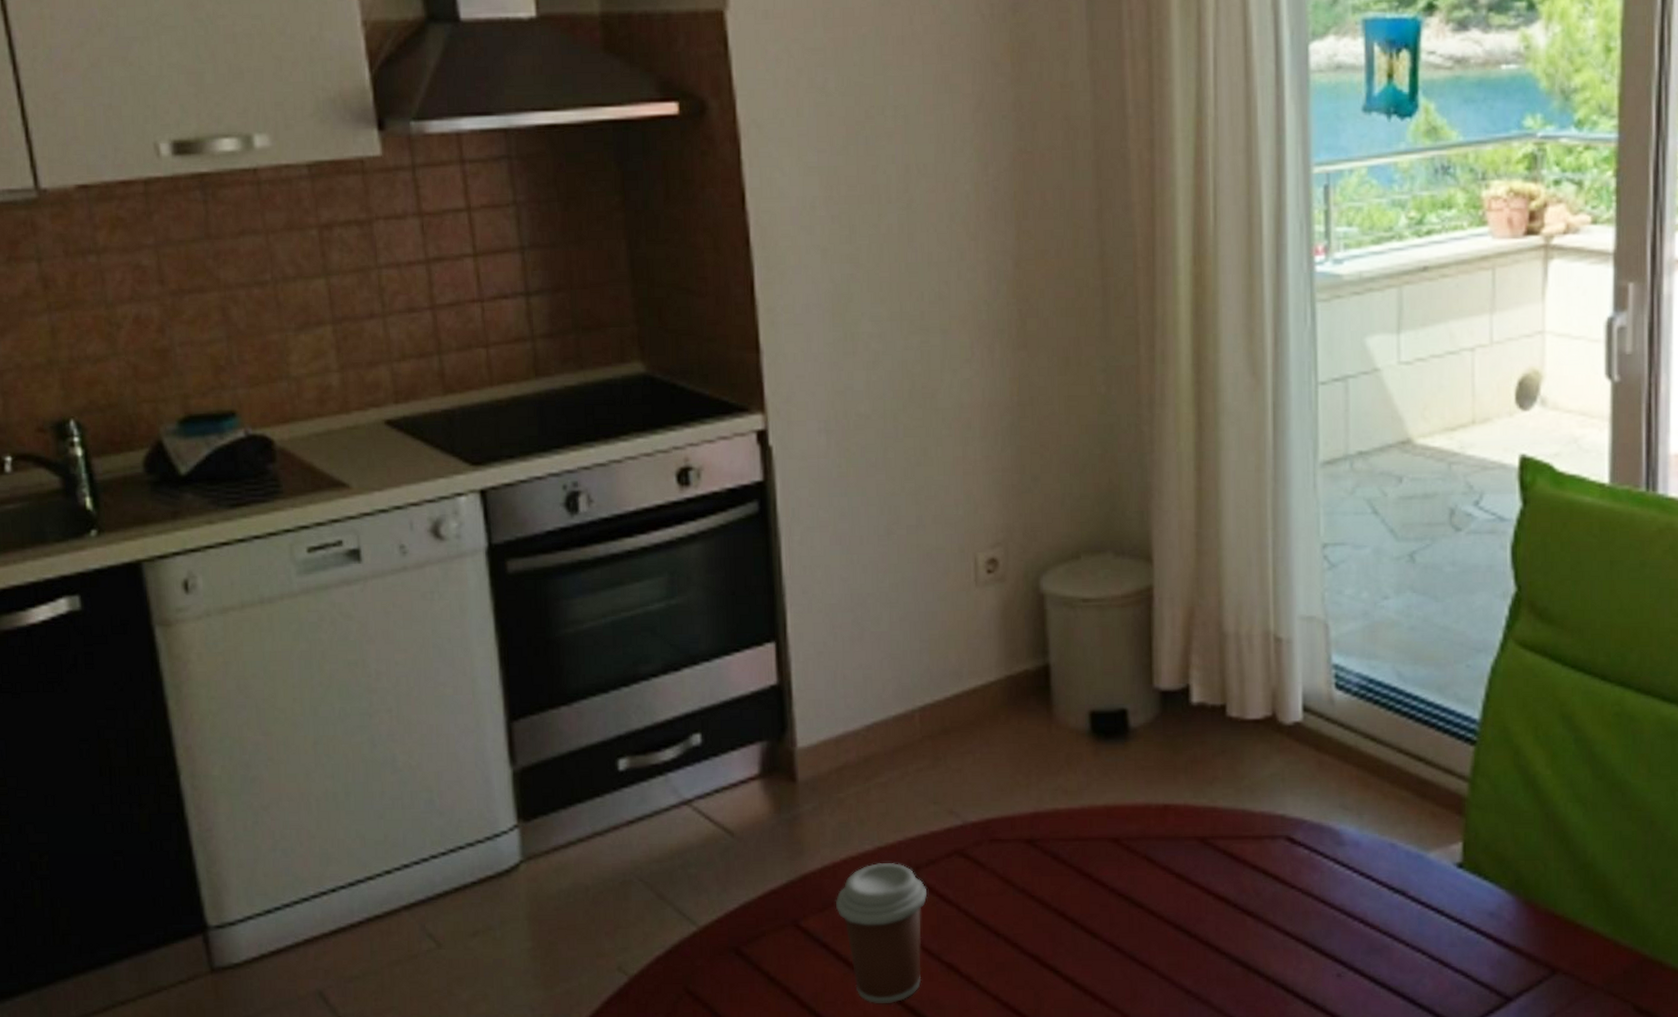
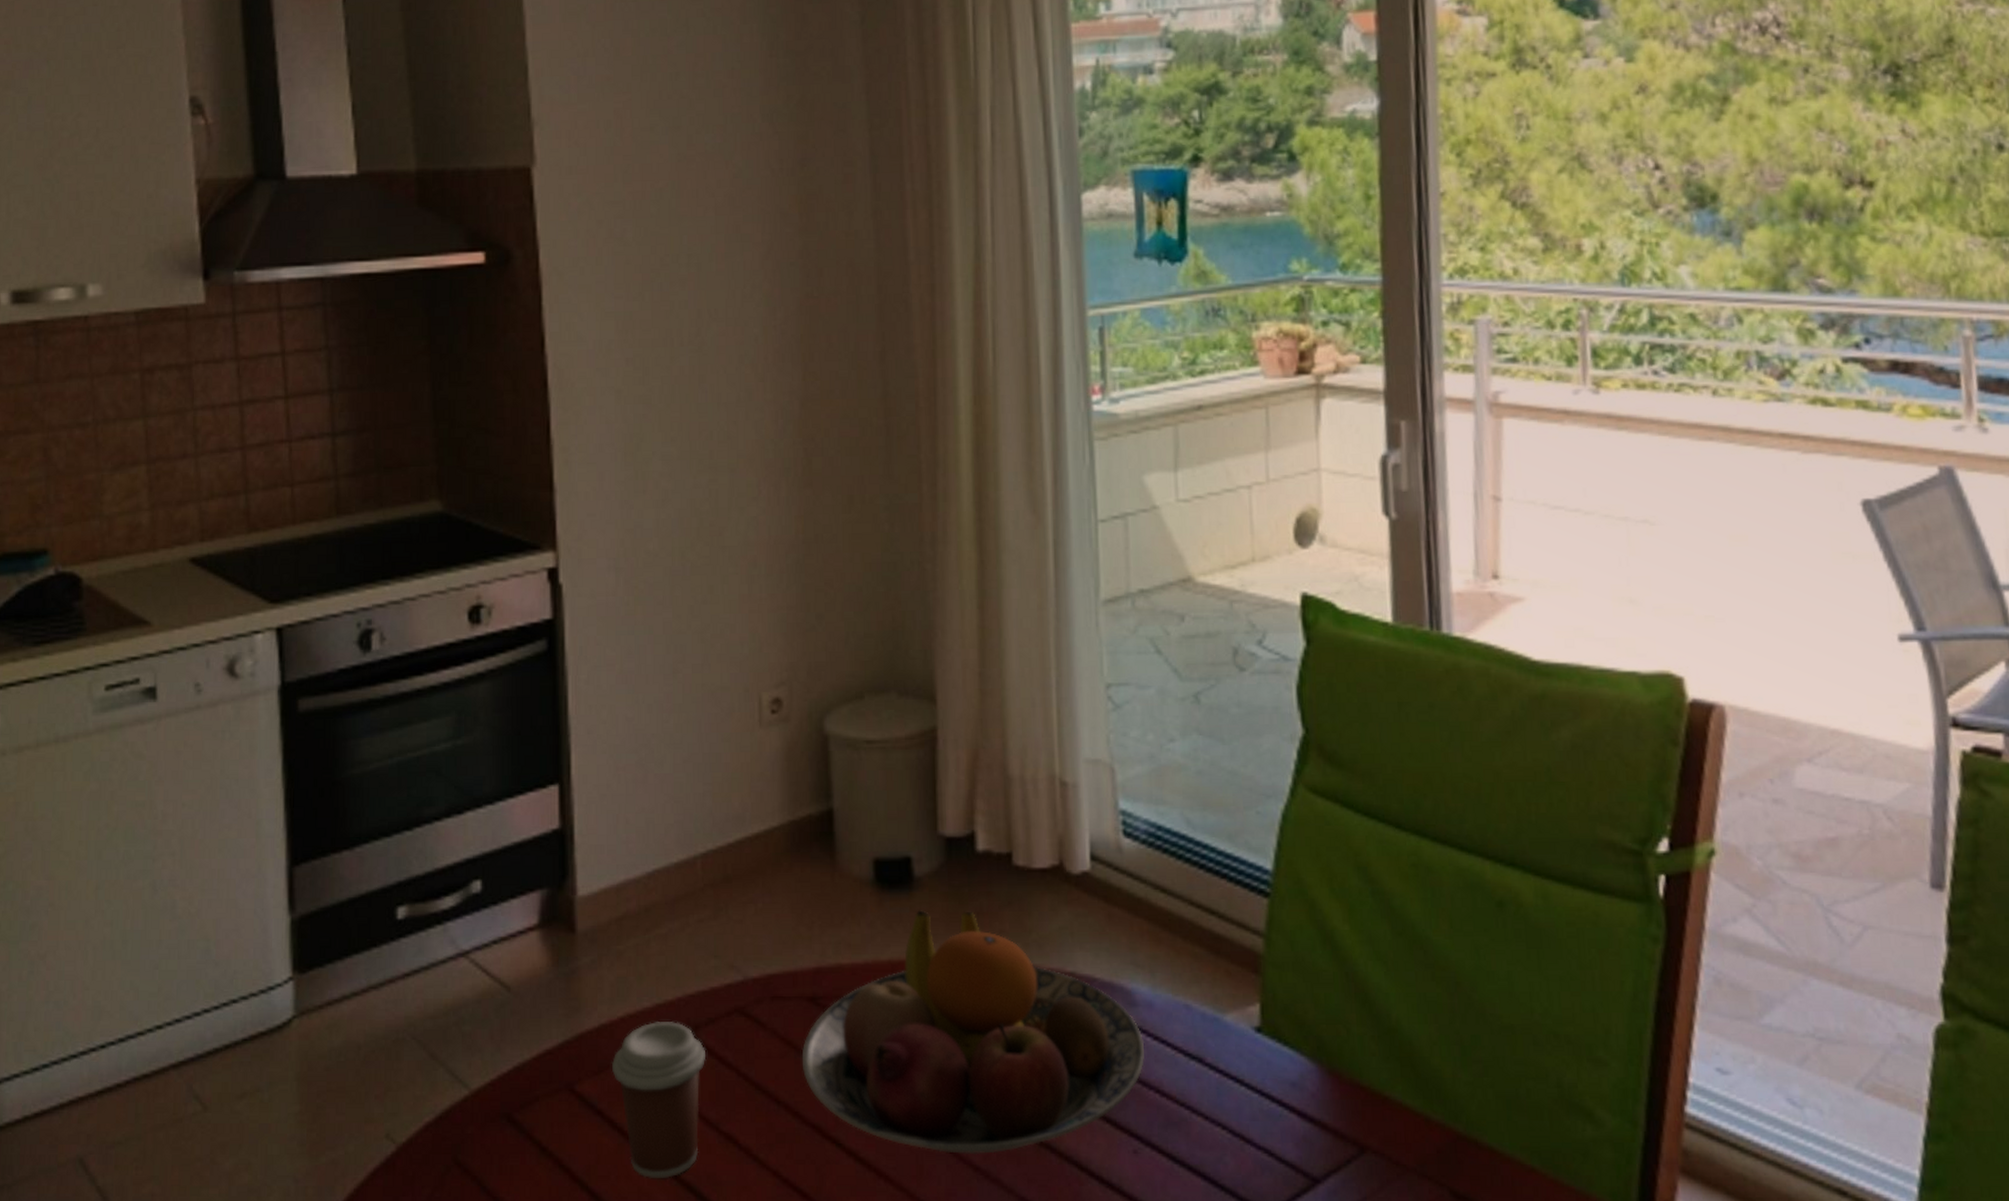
fruit bowl: none [1020,759,1351,979] -> present [801,910,1145,1154]

